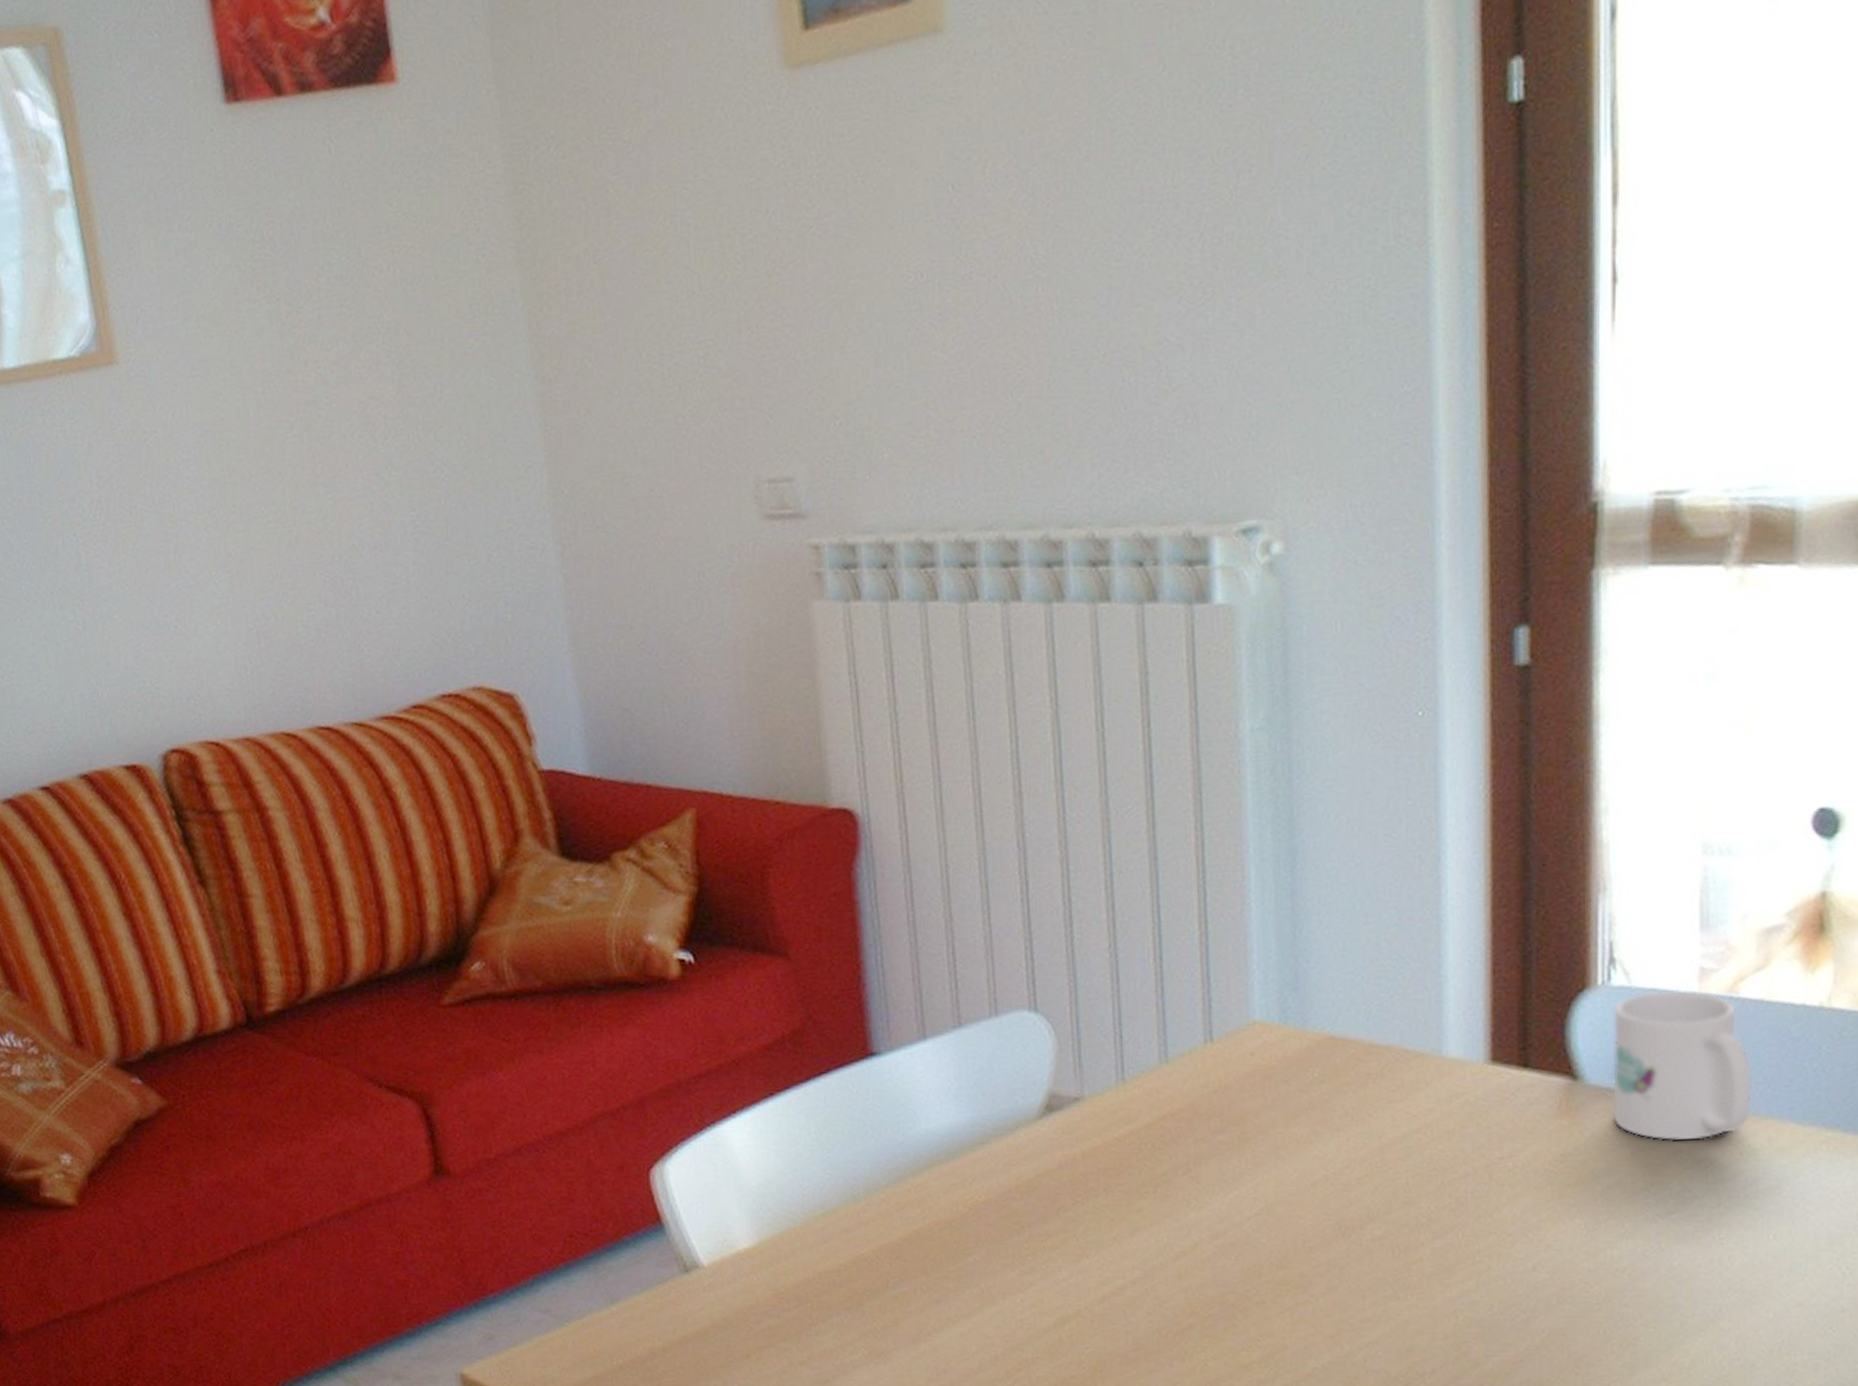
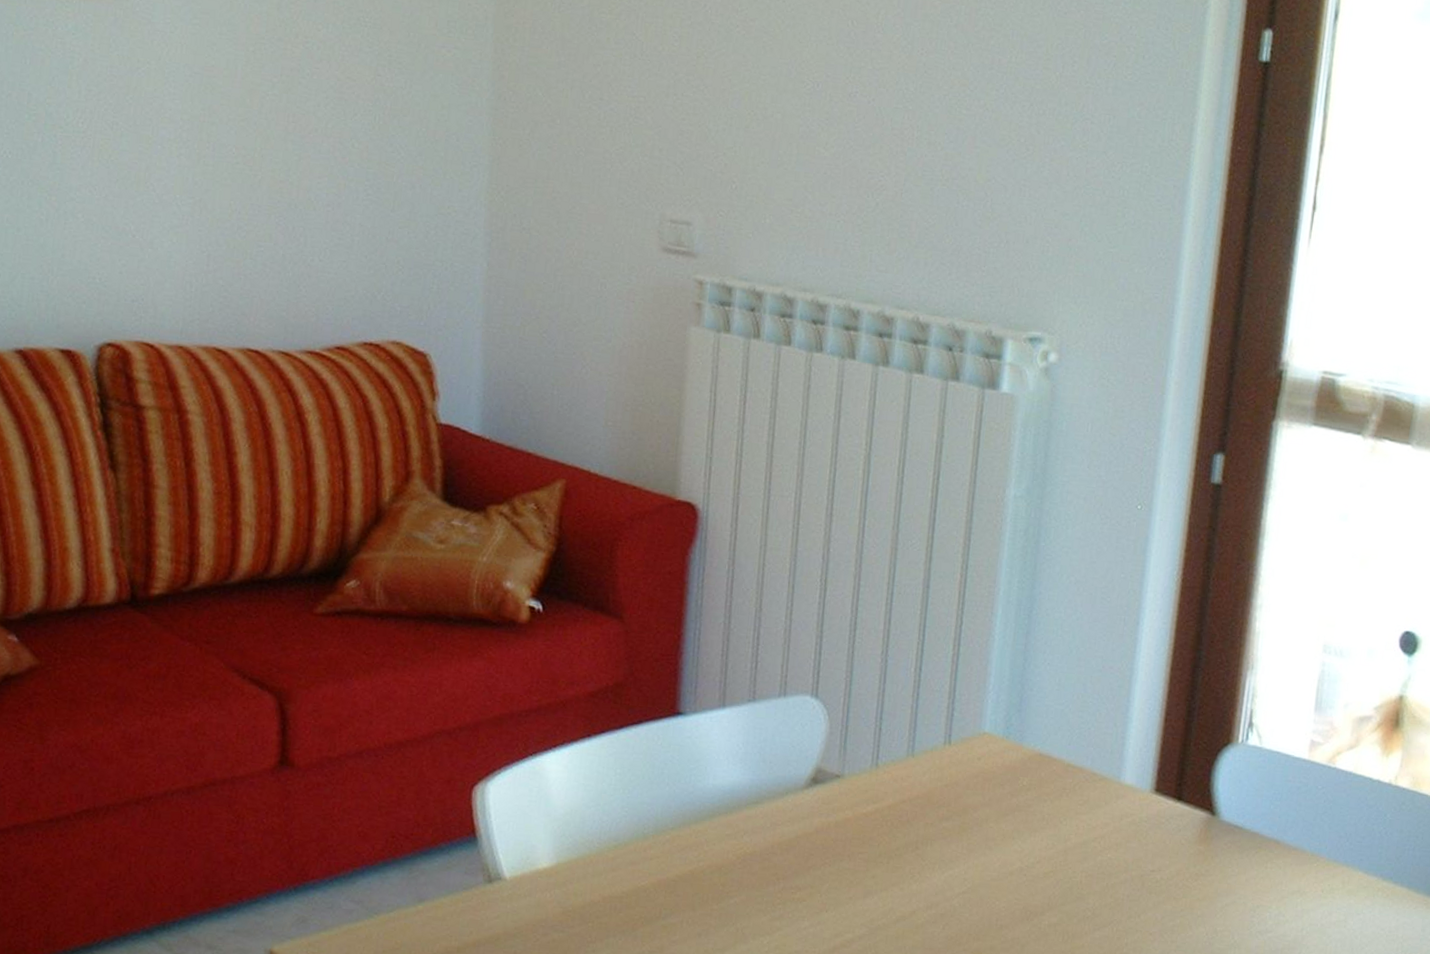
mug: present [1612,990,1753,1142] -> none [1236,753,1338,876]

